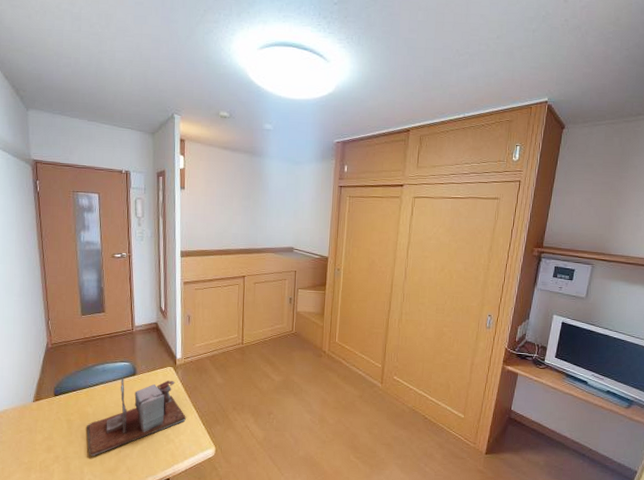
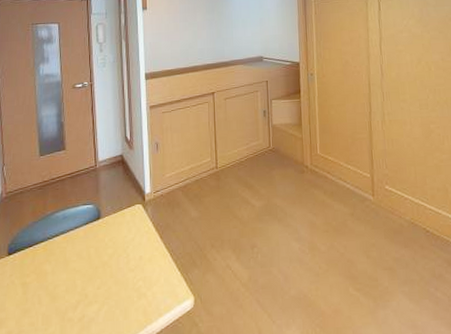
desk organizer: present [86,377,186,457] -> none [45,220,159,327]

